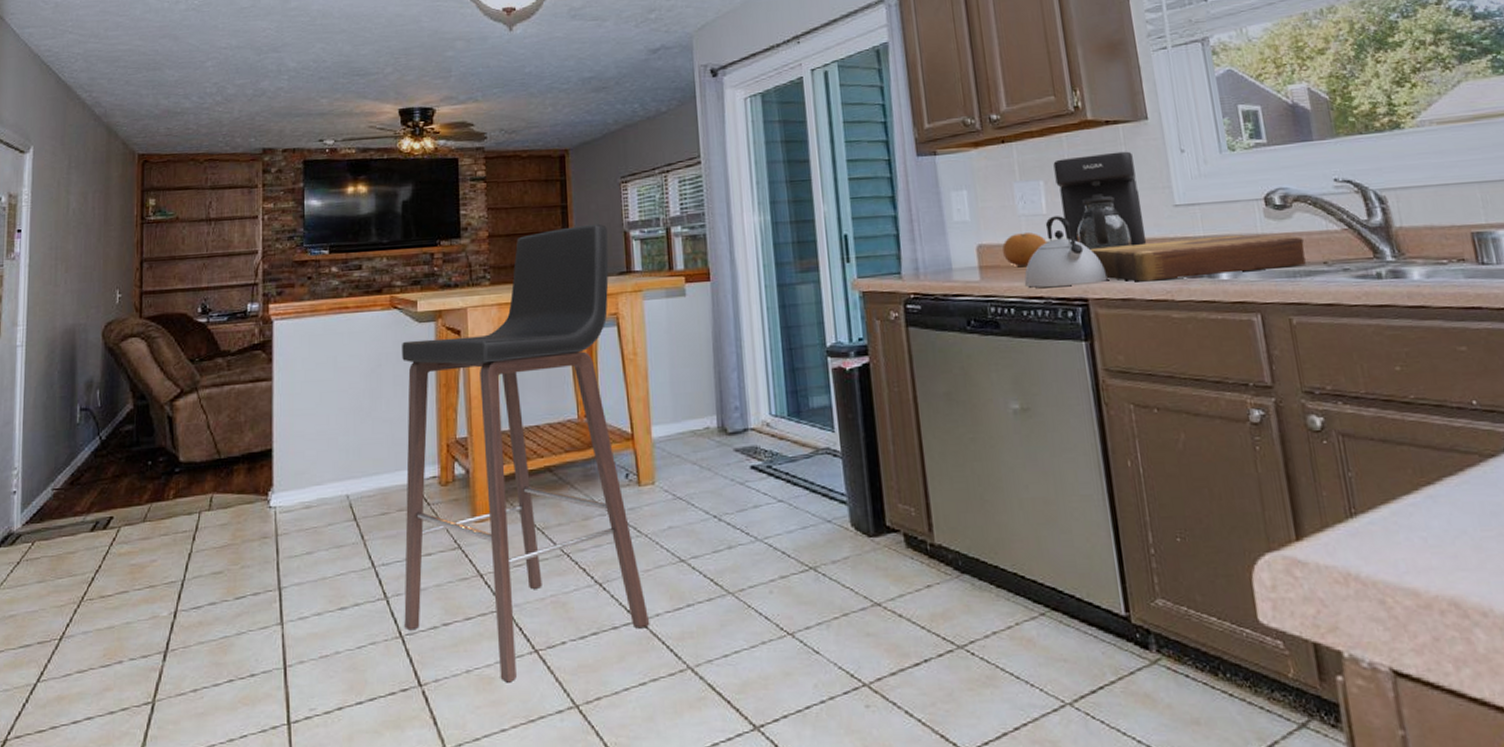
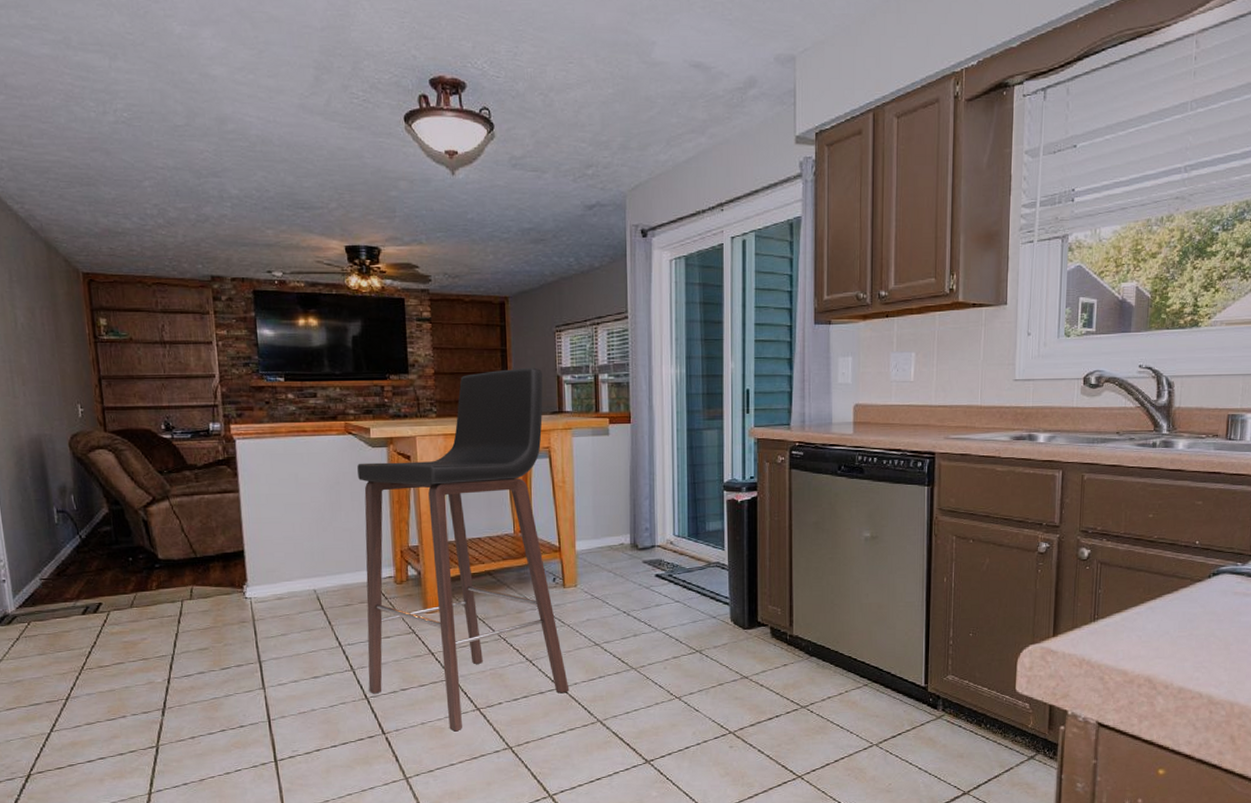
fruit: present [1002,232,1048,267] -> none [874,396,911,425]
kettle: present [1024,216,1108,288] -> none [887,383,953,443]
coffee maker: present [1053,151,1147,251] -> none [925,331,989,414]
cutting board: present [1090,235,1306,282] -> none [943,407,1106,441]

